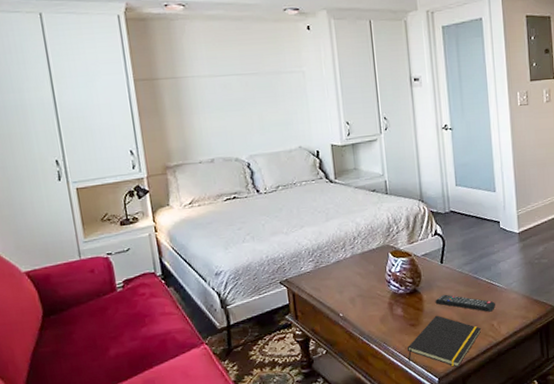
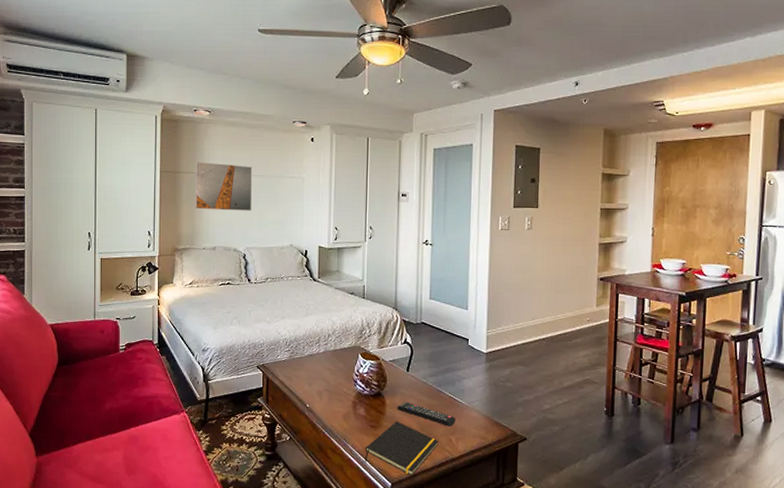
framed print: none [175,63,250,120] -> present [195,162,253,211]

